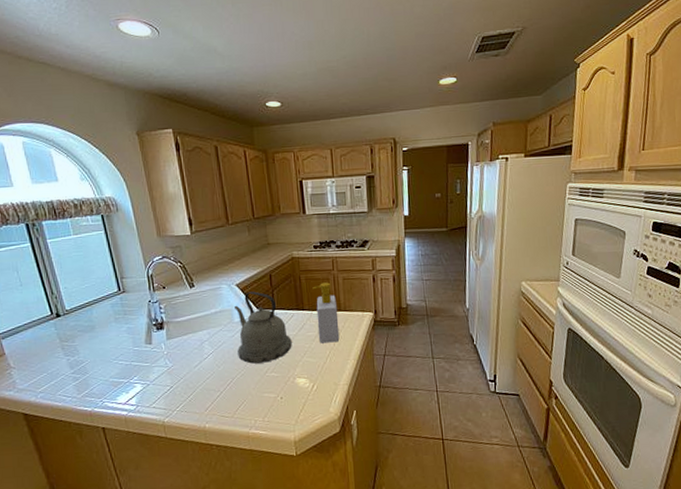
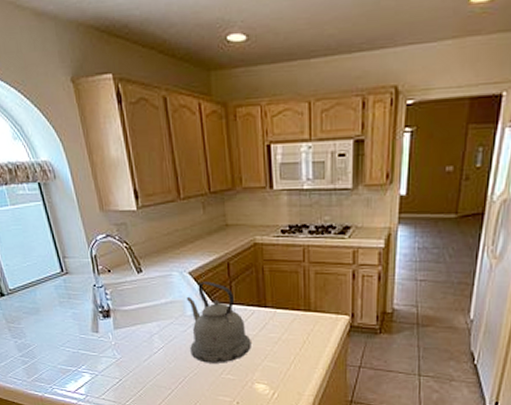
soap bottle: present [312,282,340,344] -> none [277,276,307,347]

